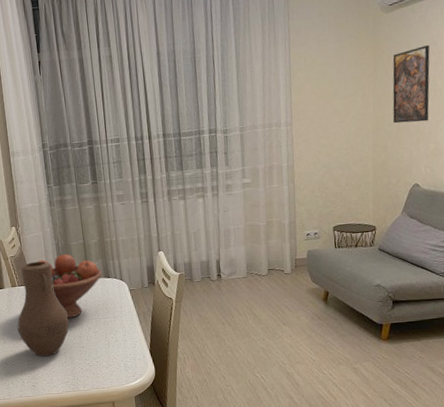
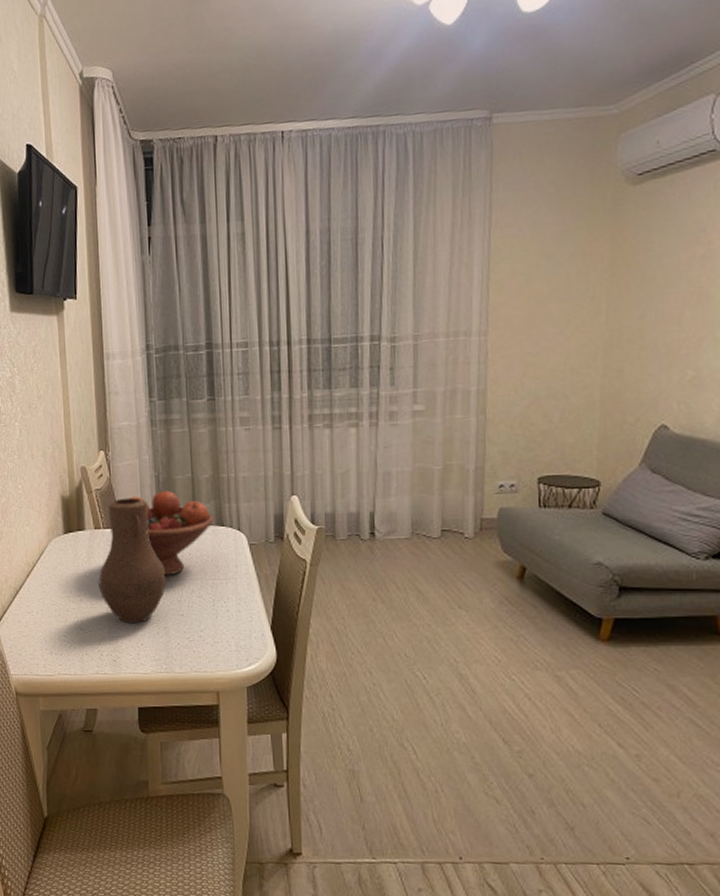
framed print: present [392,45,430,124] -> none [633,232,694,340]

